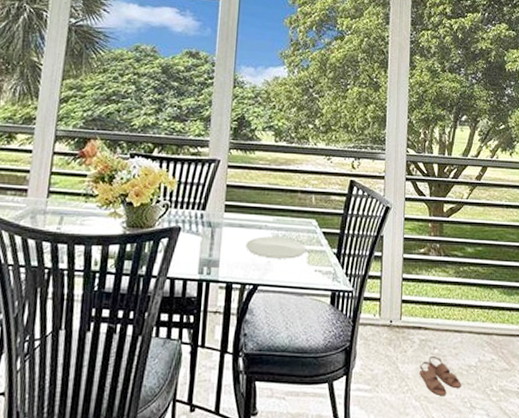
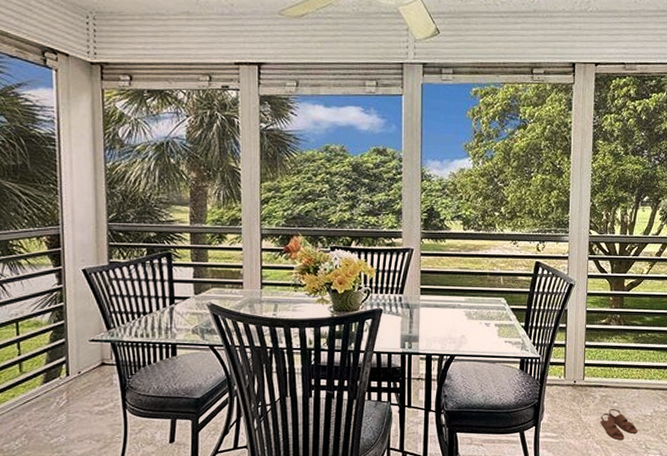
plate: present [246,236,306,259] -> none [442,314,497,333]

